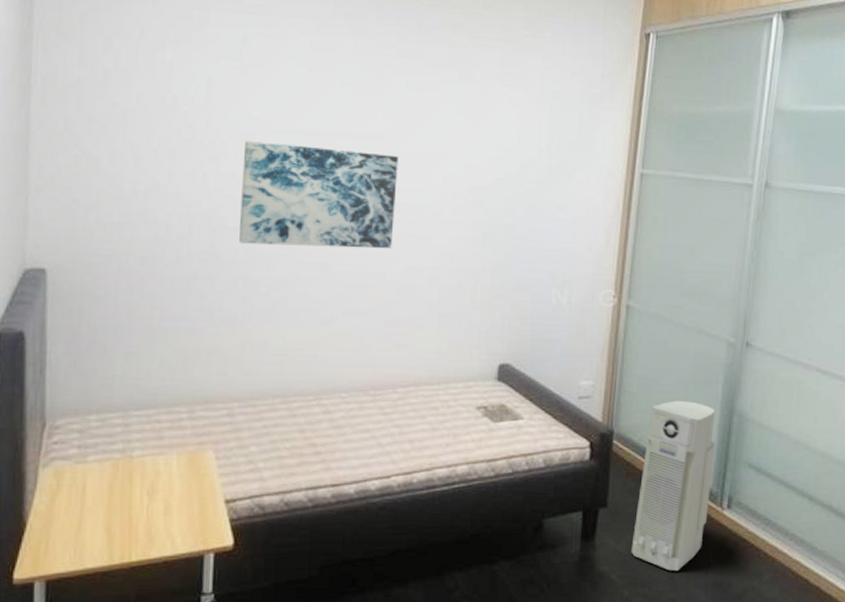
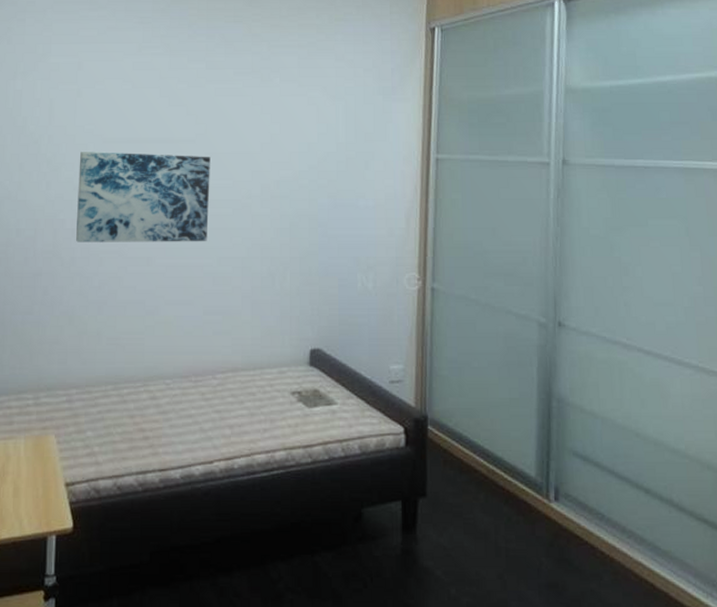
air purifier: present [631,401,716,571] -> none [455,385,536,568]

